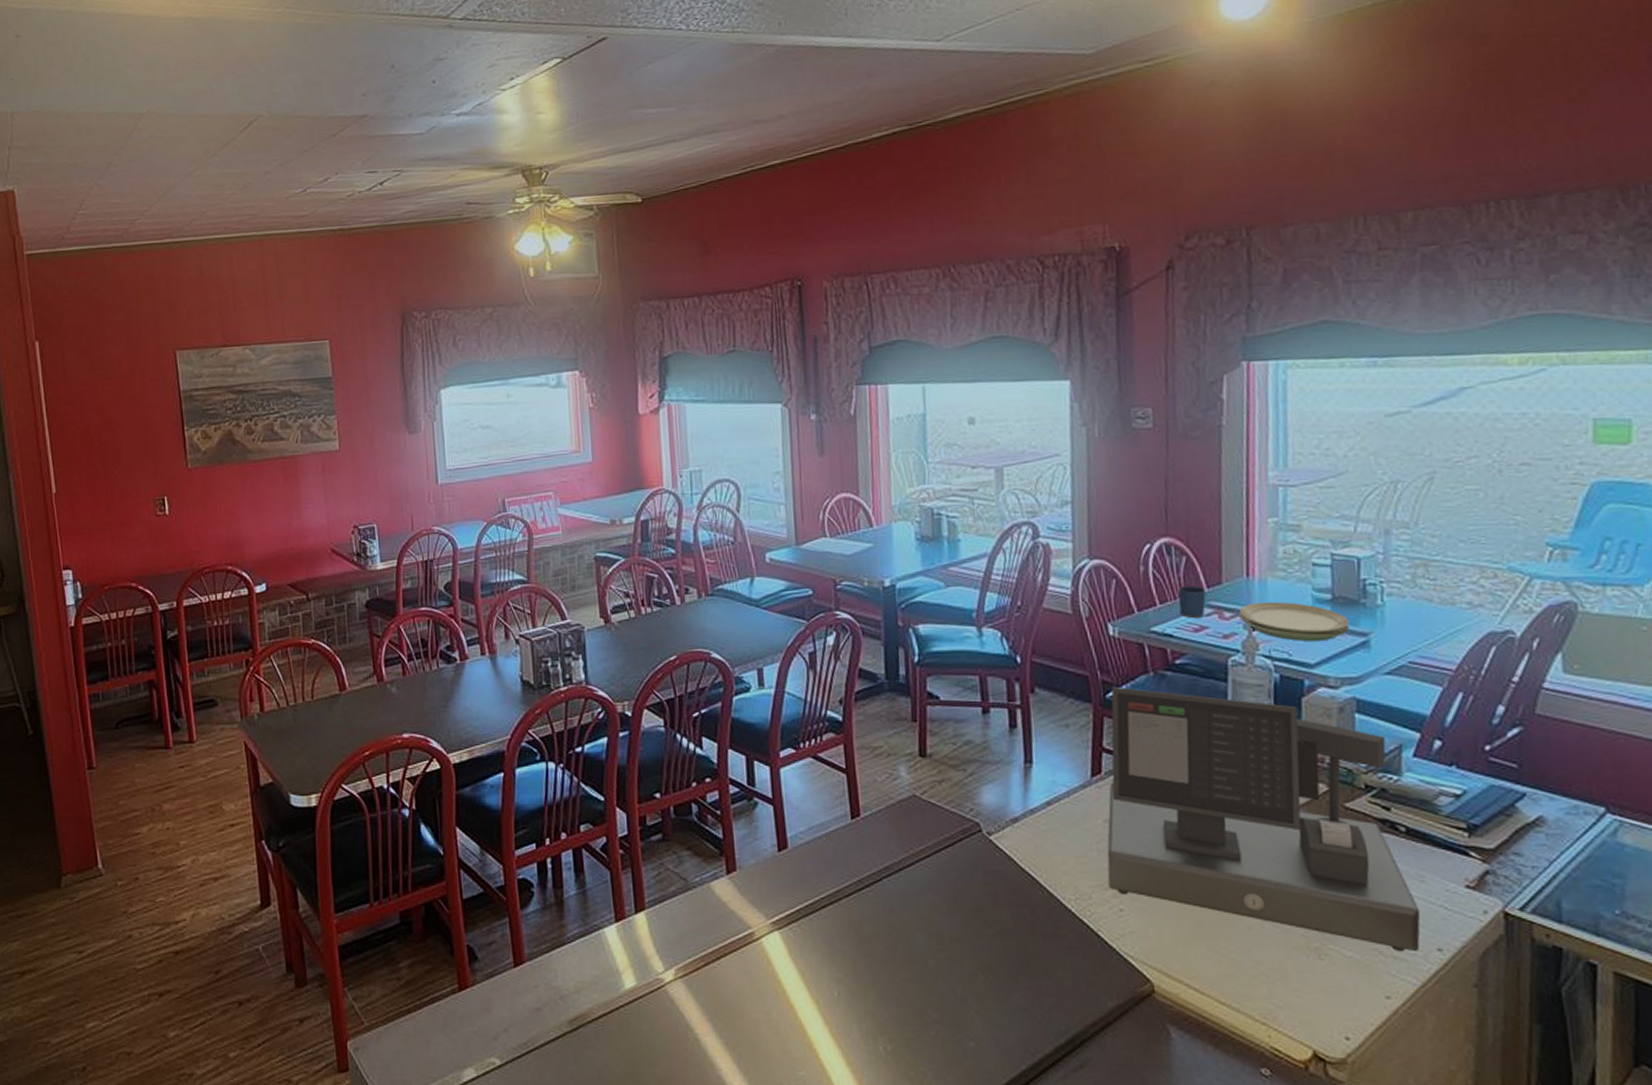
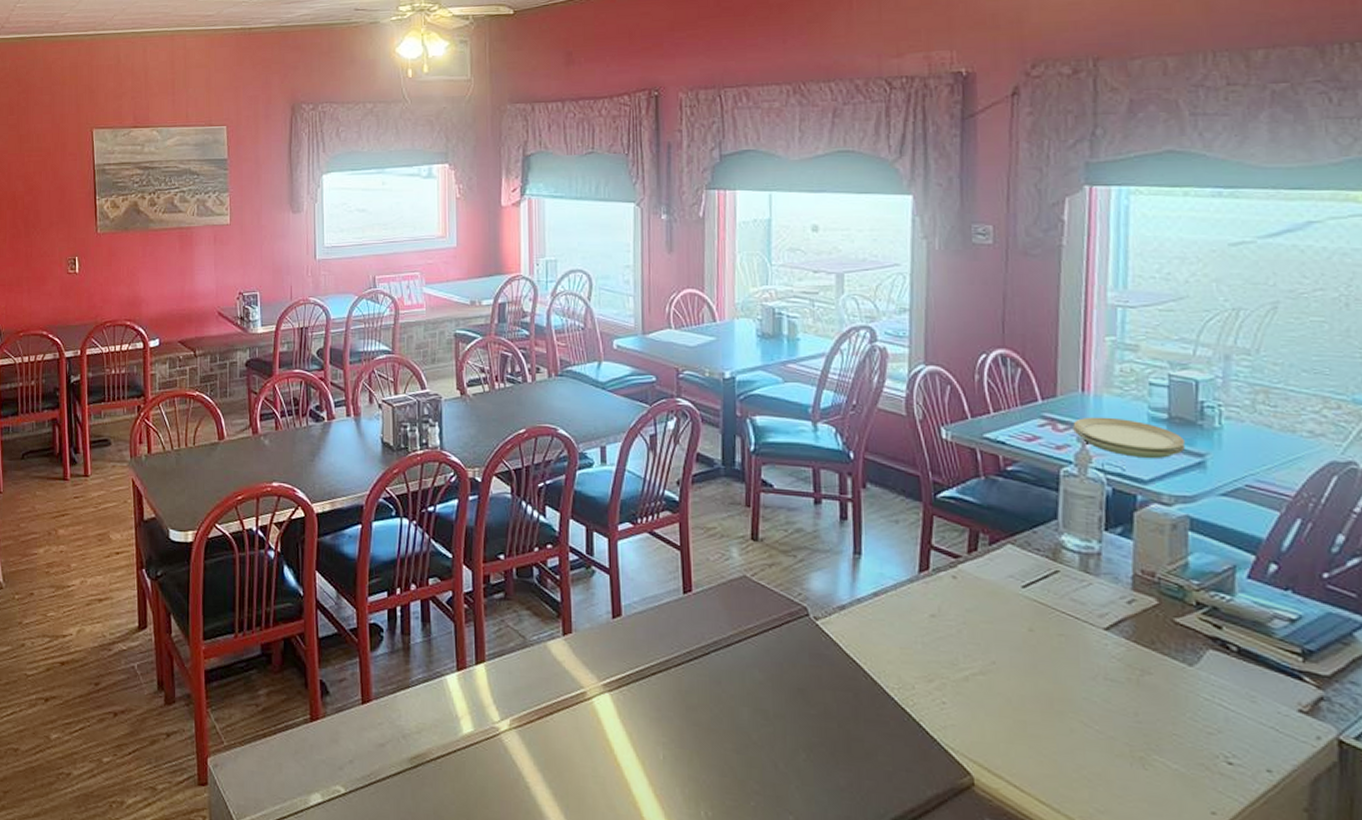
cash register: present [1107,686,1421,952] -> none [931,487,1250,771]
mug: present [1177,585,1206,618] -> none [1012,396,1040,427]

